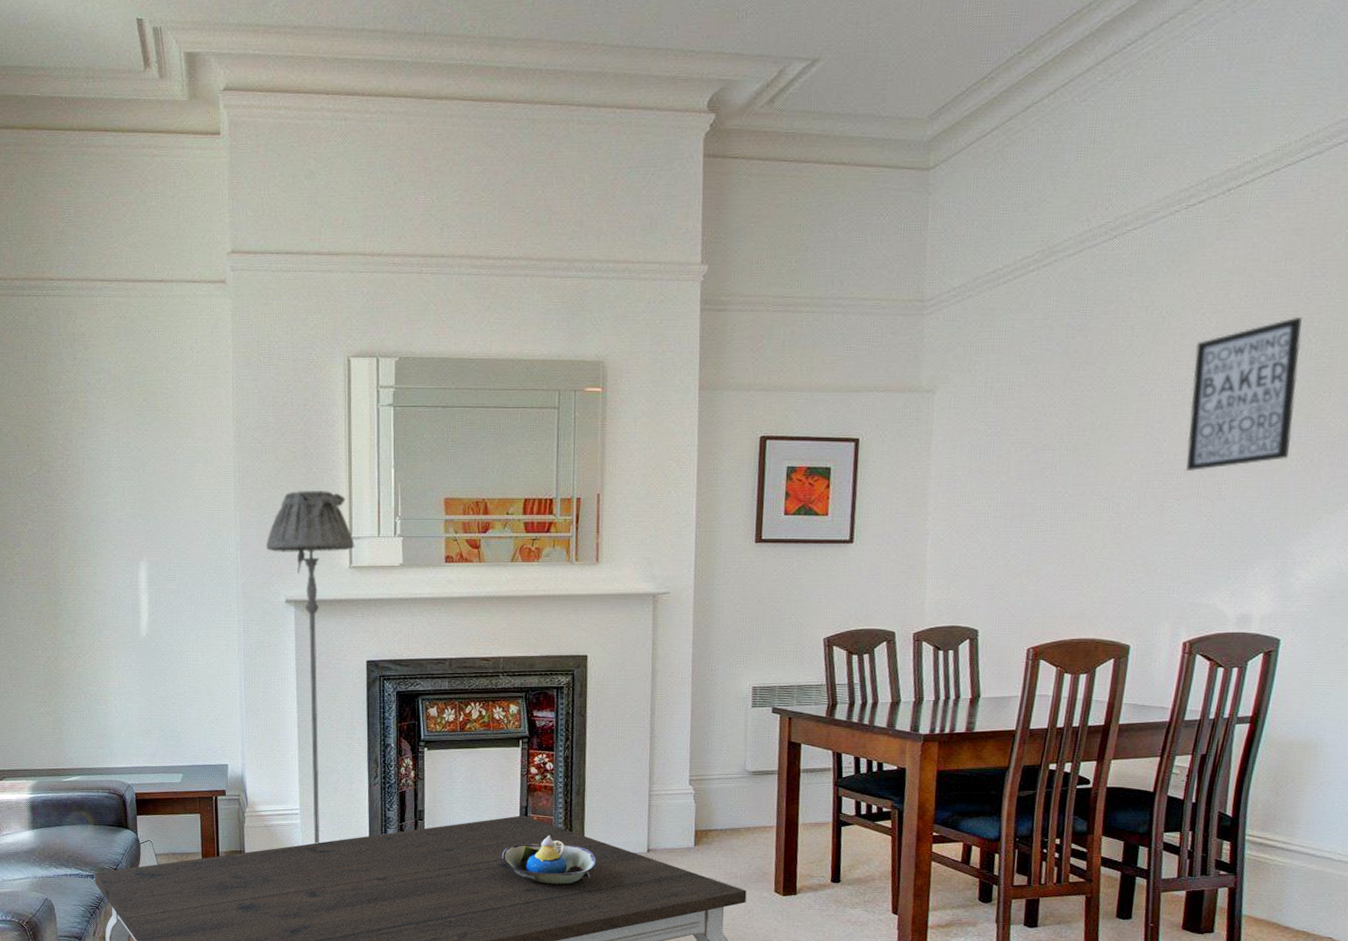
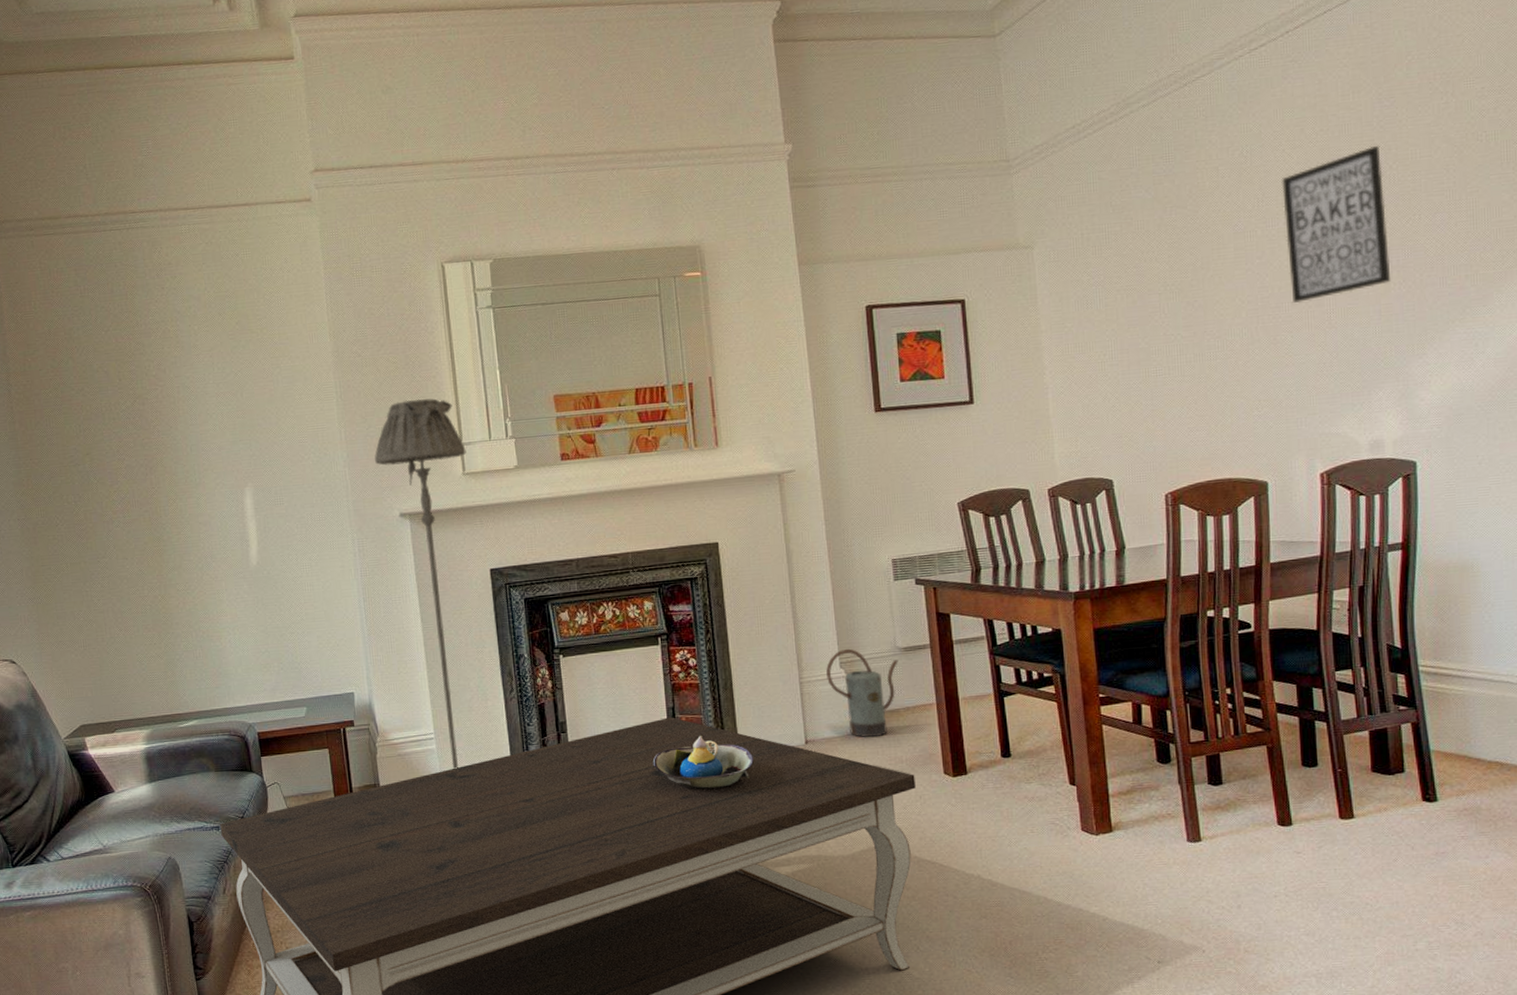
watering can: none [675,767,746,853] -> present [825,648,898,738]

